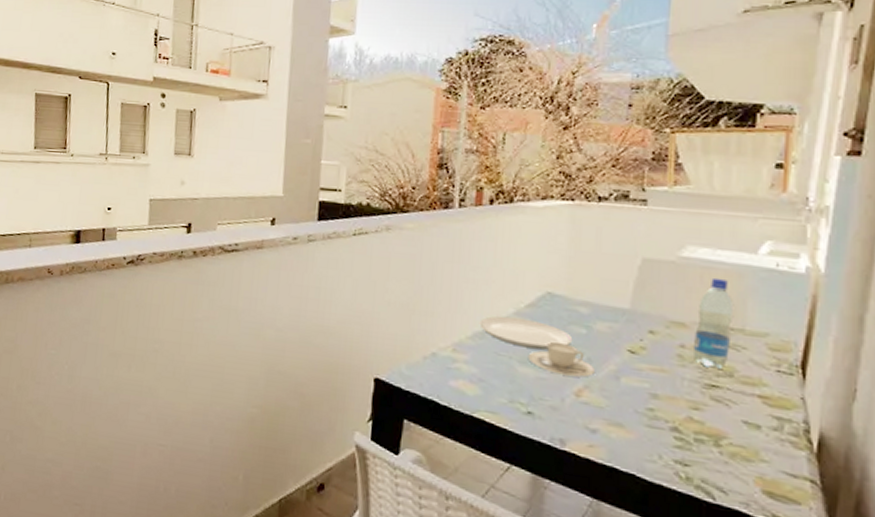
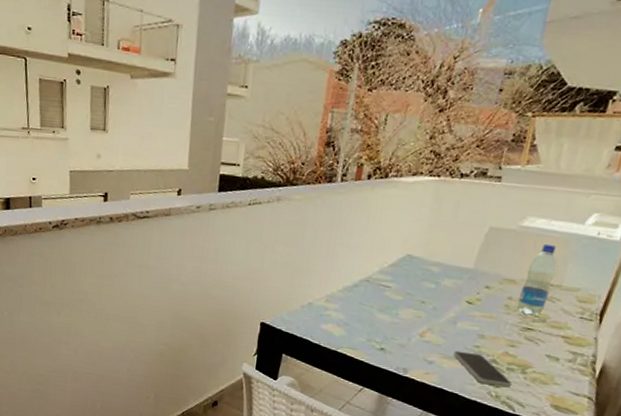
plate: present [479,316,573,350] -> none [349,273,424,301]
teacup: present [527,341,596,377] -> none [385,294,439,322]
mobile phone: none [621,415,704,465] -> present [453,350,512,387]

